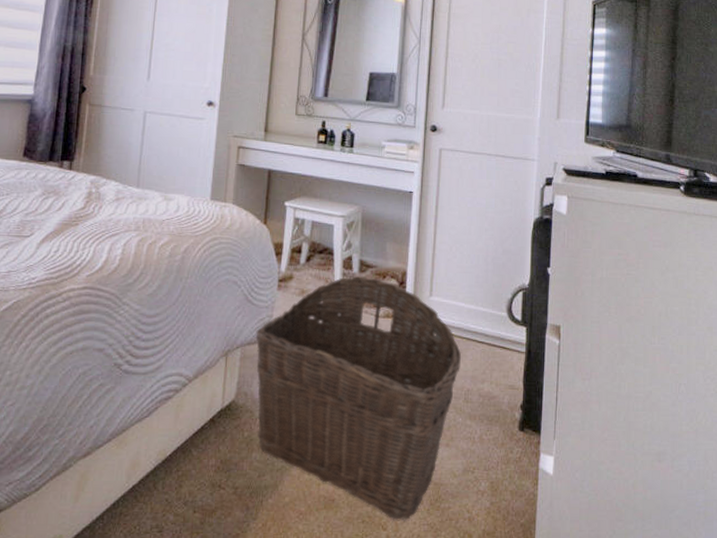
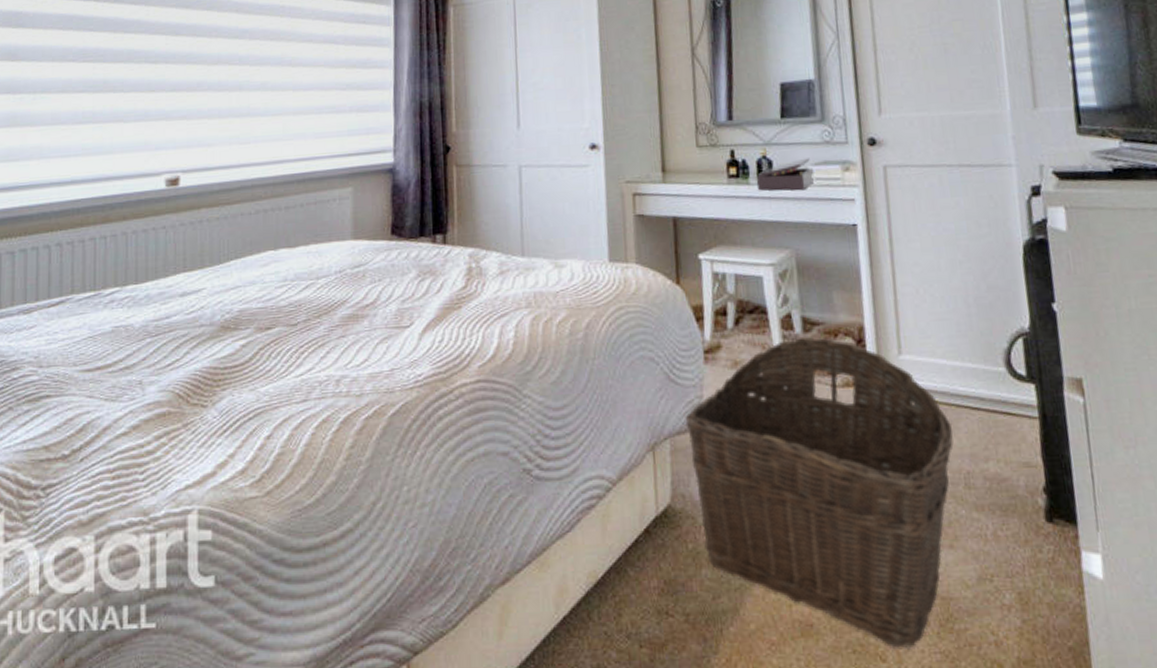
jewelry box: none [340,135,386,161] -> present [757,158,814,191]

